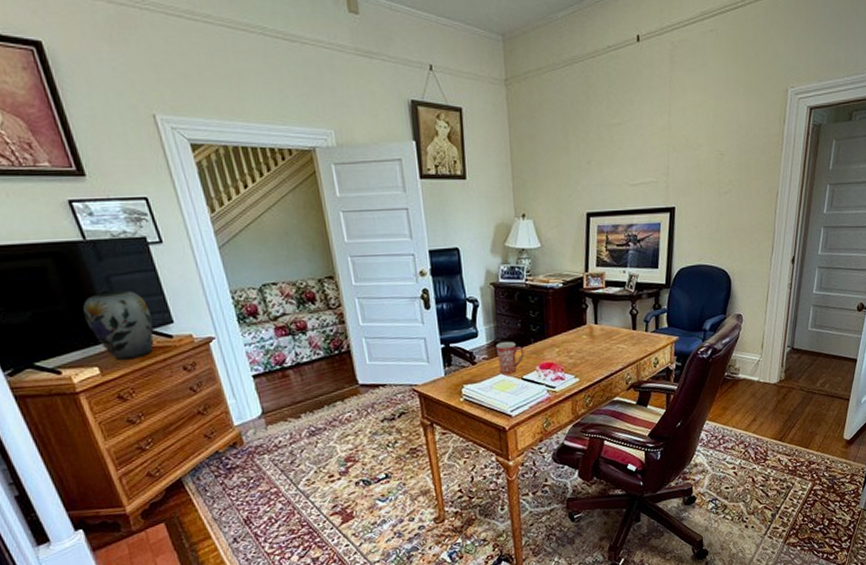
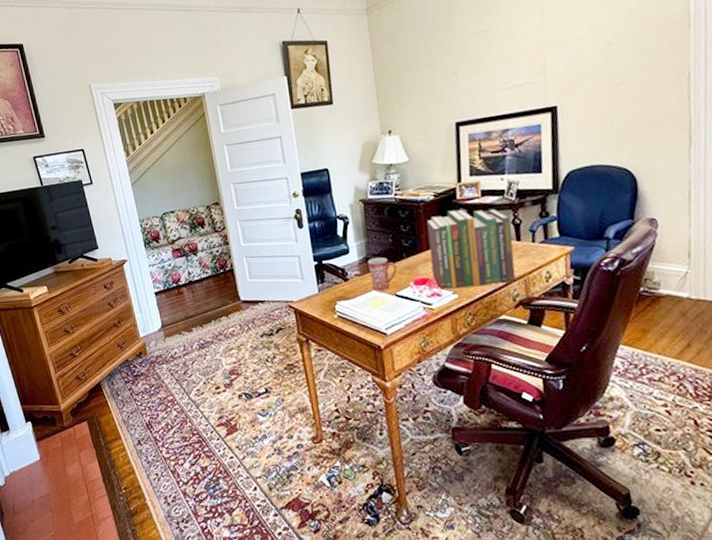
vase: present [82,290,154,360] -> none [38,223,84,280]
books: none [554,298,630,374] -> present [426,208,516,290]

